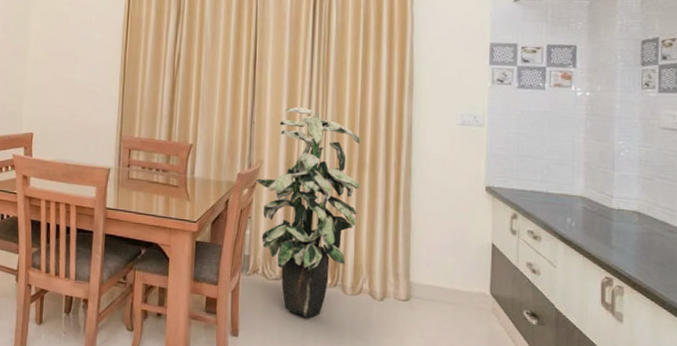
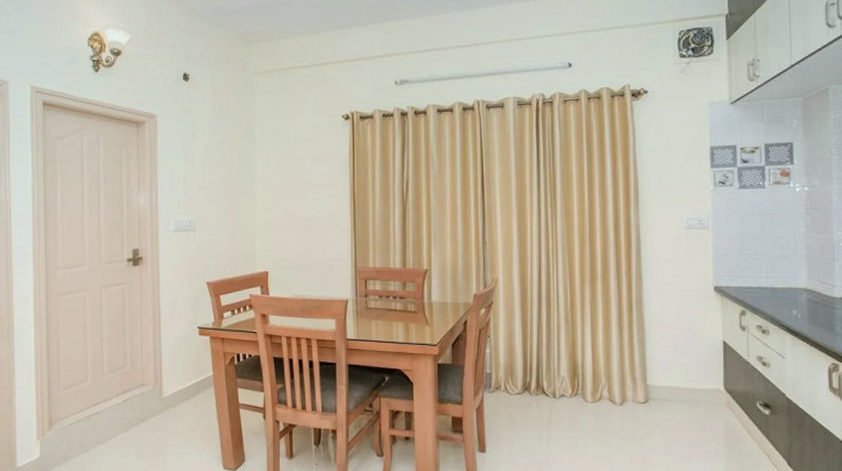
indoor plant: present [256,107,360,317] -> none [492,224,593,427]

